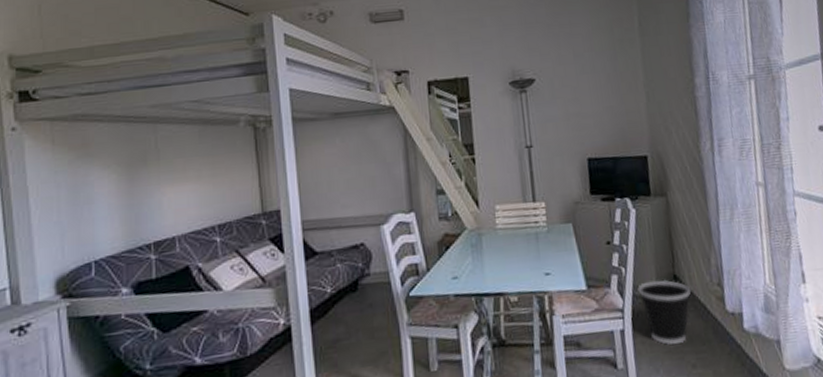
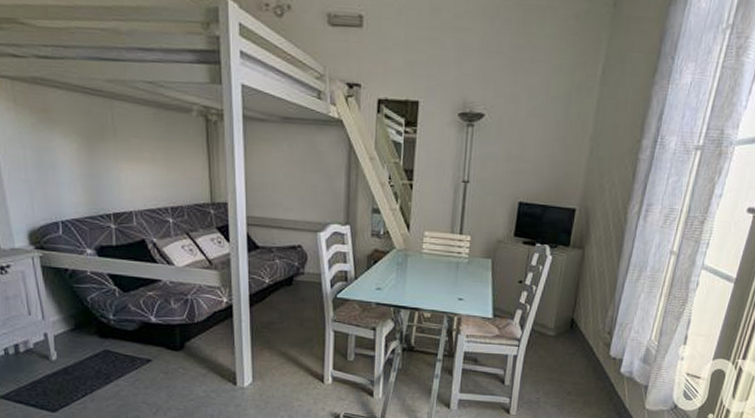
wastebasket: present [637,279,691,345] -> none [537,320,583,374]

